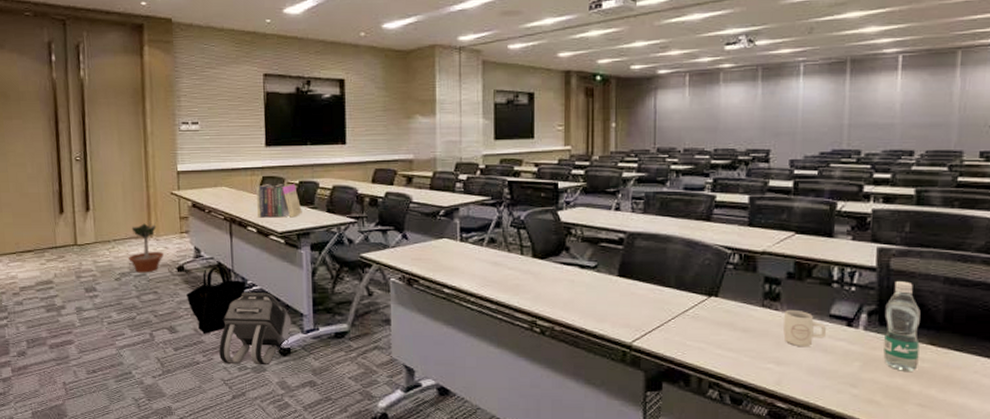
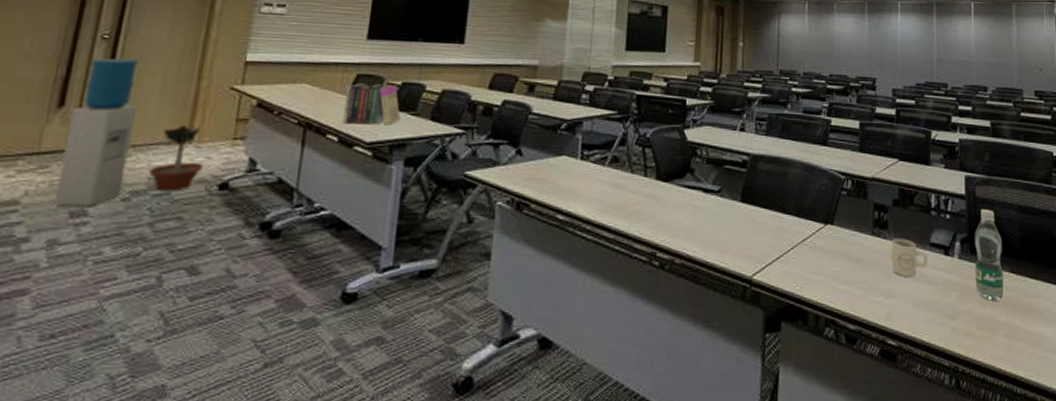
water cooler: none [69,174,114,285] -> present [54,58,138,207]
tote bag: present [186,263,246,334] -> none [224,180,312,276]
backpack: present [219,291,292,366] -> none [255,217,366,318]

